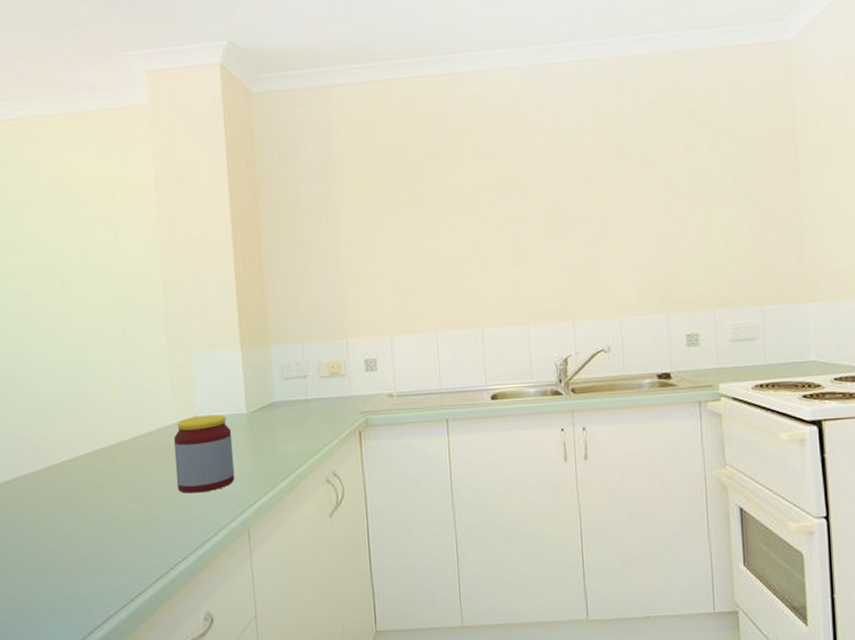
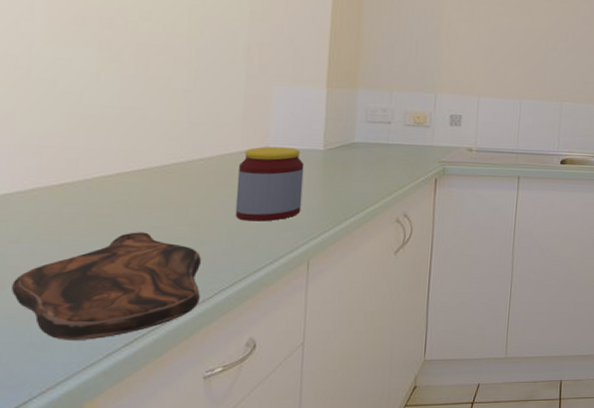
cutting board: none [10,512,159,619] -> present [12,232,201,340]

